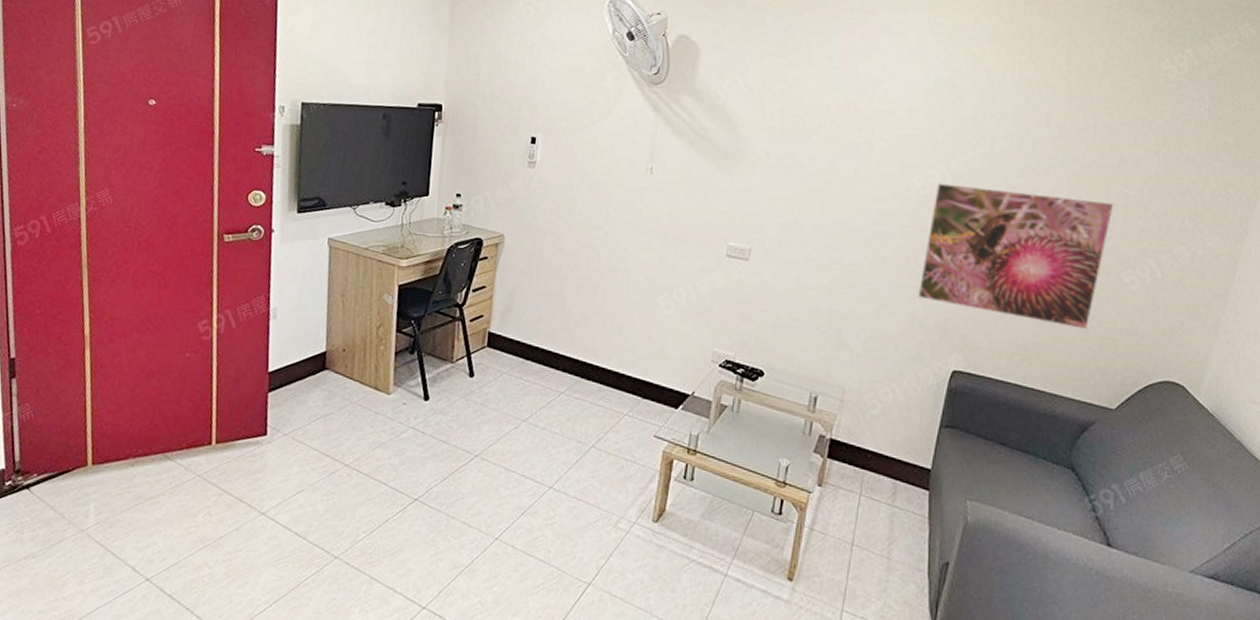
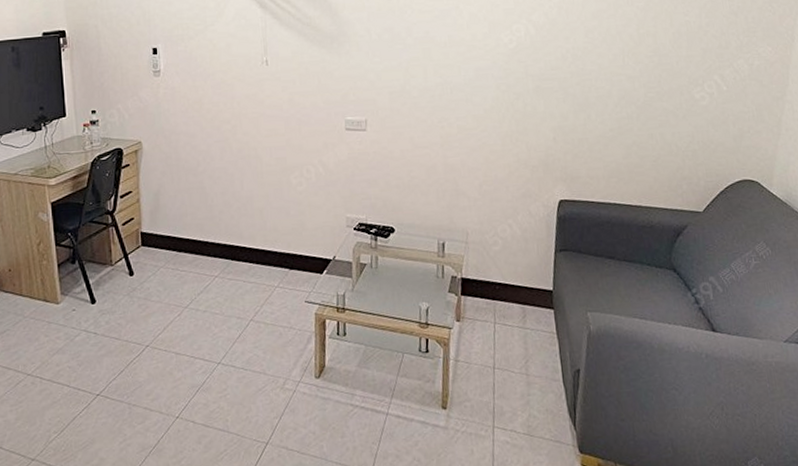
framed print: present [918,183,1115,330] -> none [519,30,679,147]

